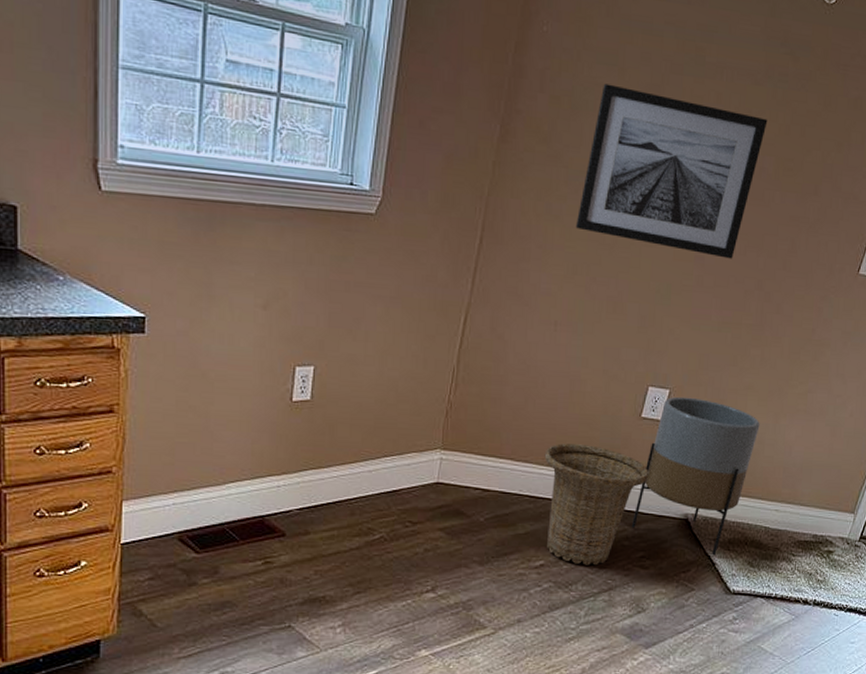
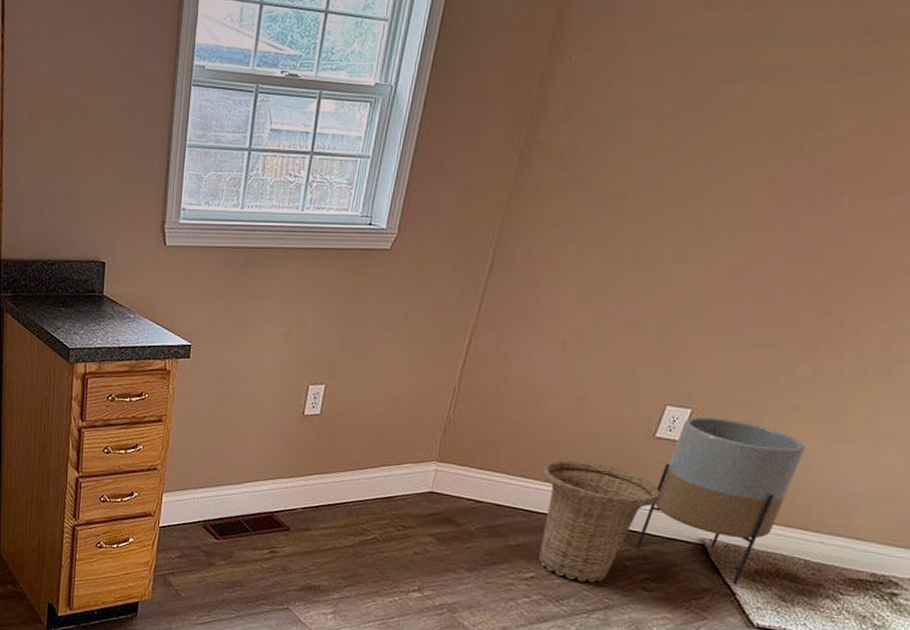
wall art: present [575,83,768,259] -> none [593,103,840,271]

